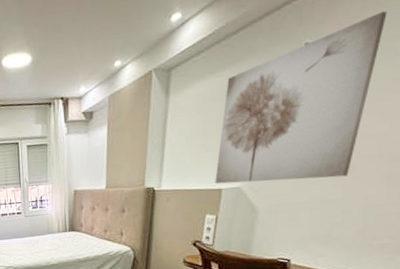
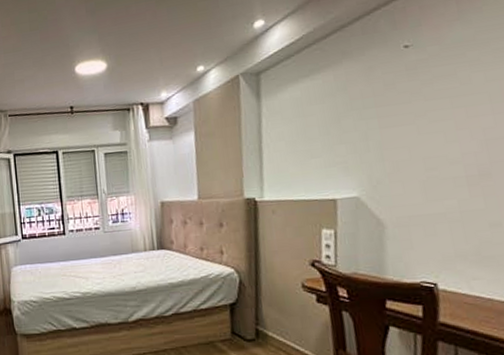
wall art: present [215,11,387,184] -> none [324,14,488,194]

